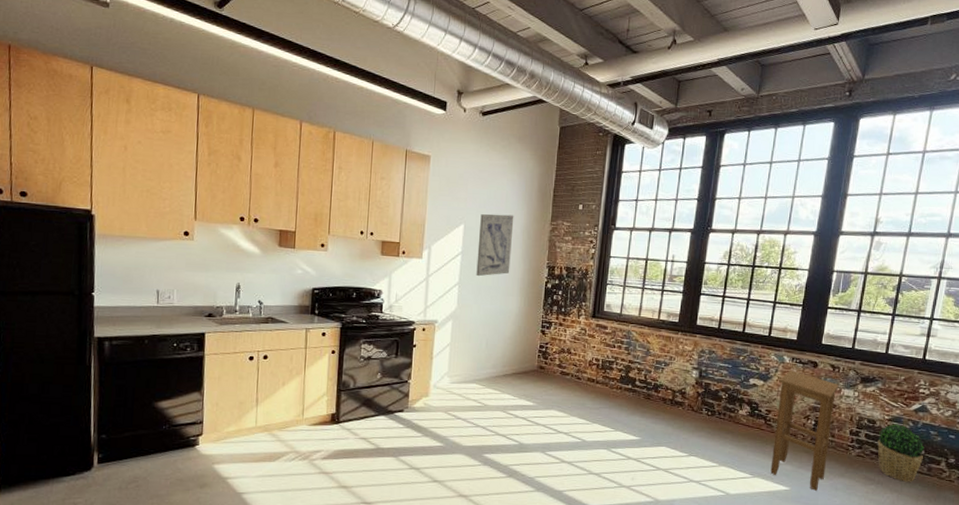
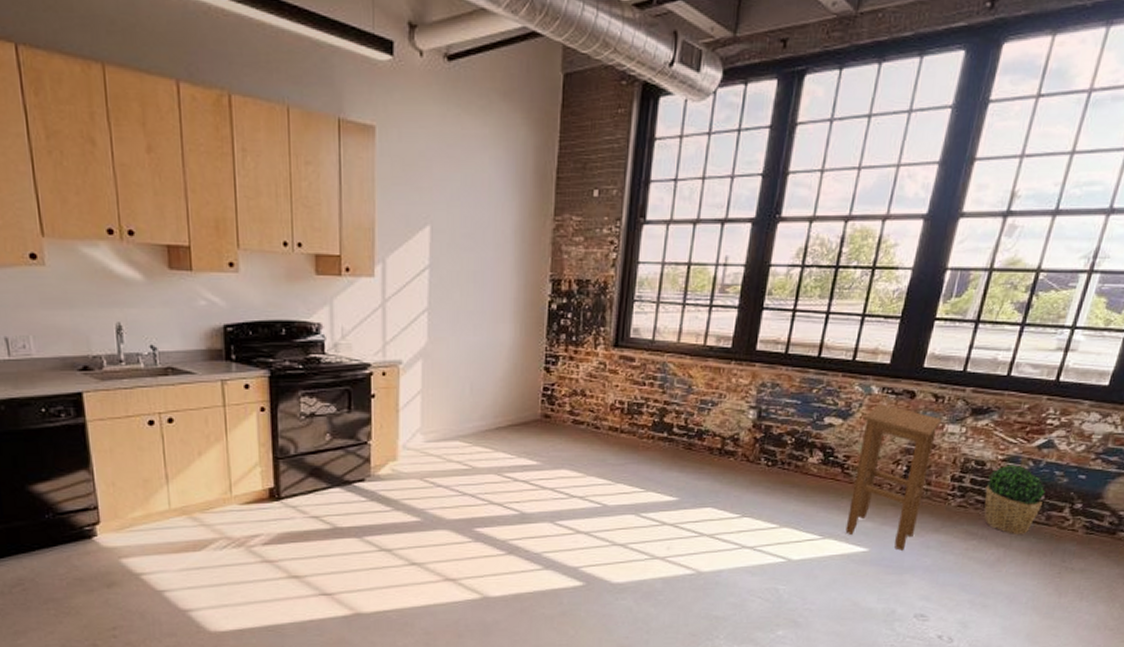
wall art: present [476,214,514,277] -> none [451,208,501,299]

